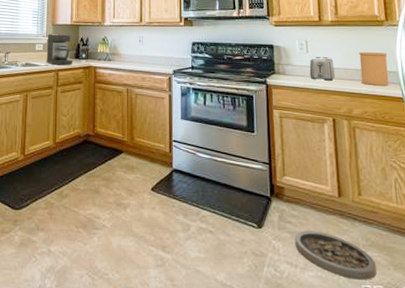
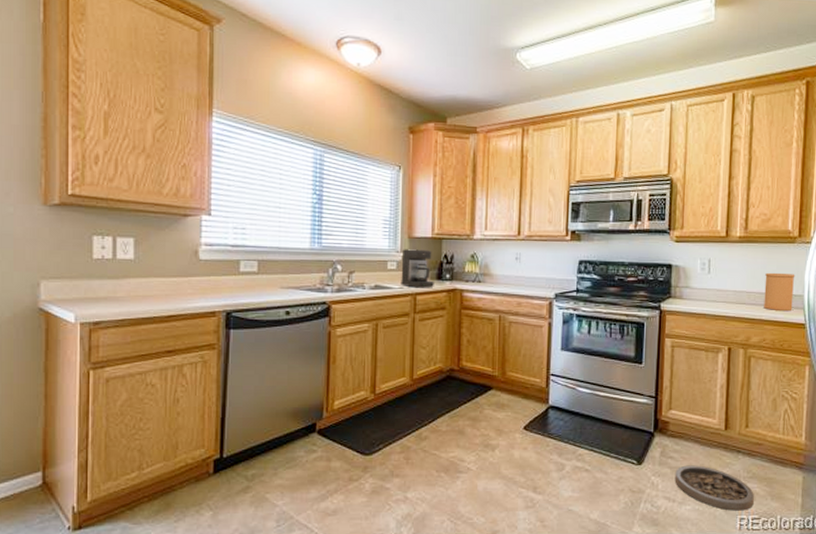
toaster: present [309,57,335,81] -> none [709,278,737,306]

